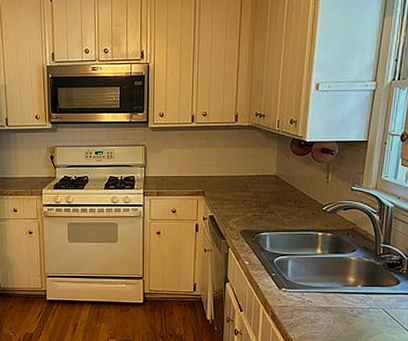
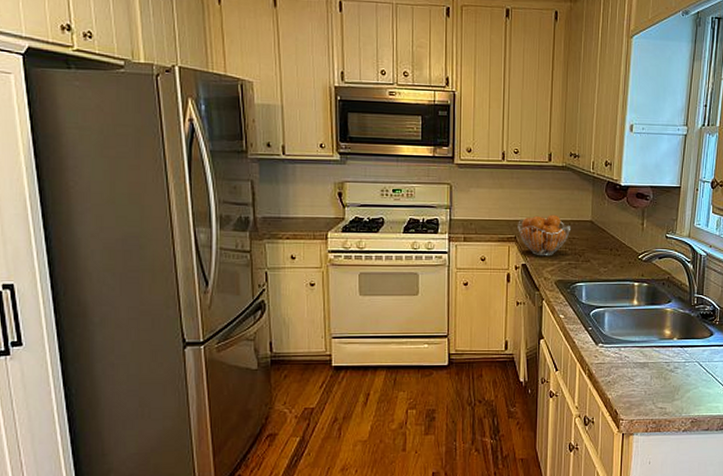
fruit basket: none [206,170,255,209] -> present [518,214,570,256]

